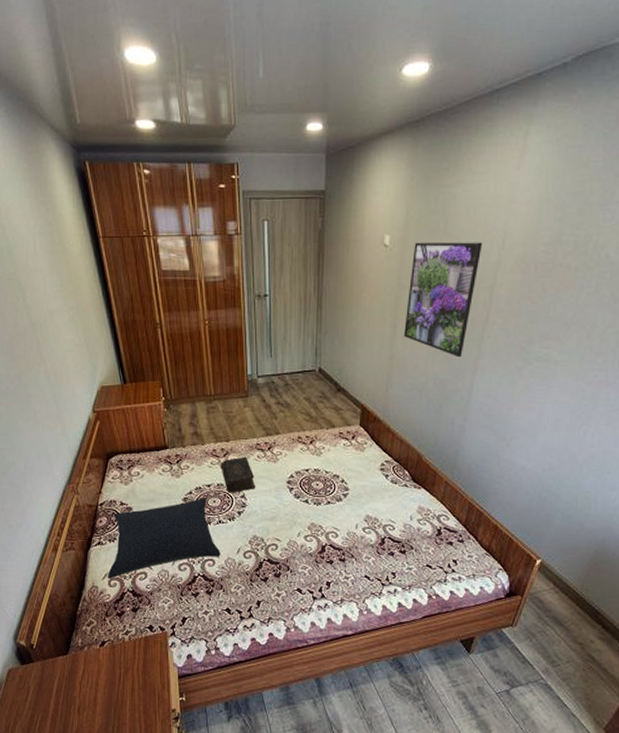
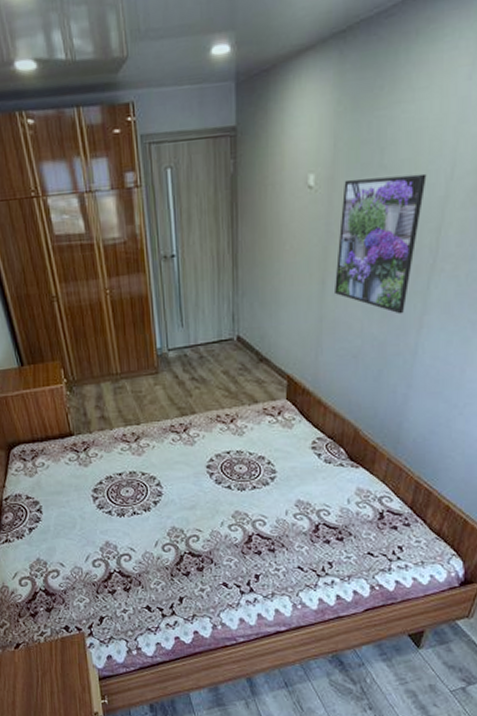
pillow: present [108,496,221,580] -> none [18,486,137,579]
book: present [221,456,256,493] -> none [132,440,172,481]

